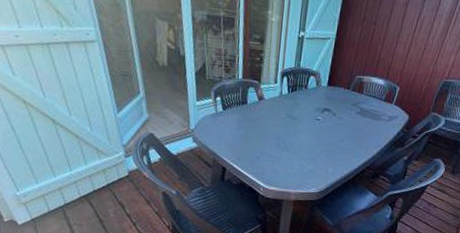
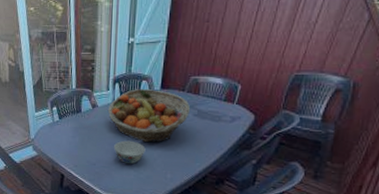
fruit basket: none [274,84,354,138] -> present [107,89,190,143]
bowl: none [279,134,310,159] -> present [114,140,146,165]

